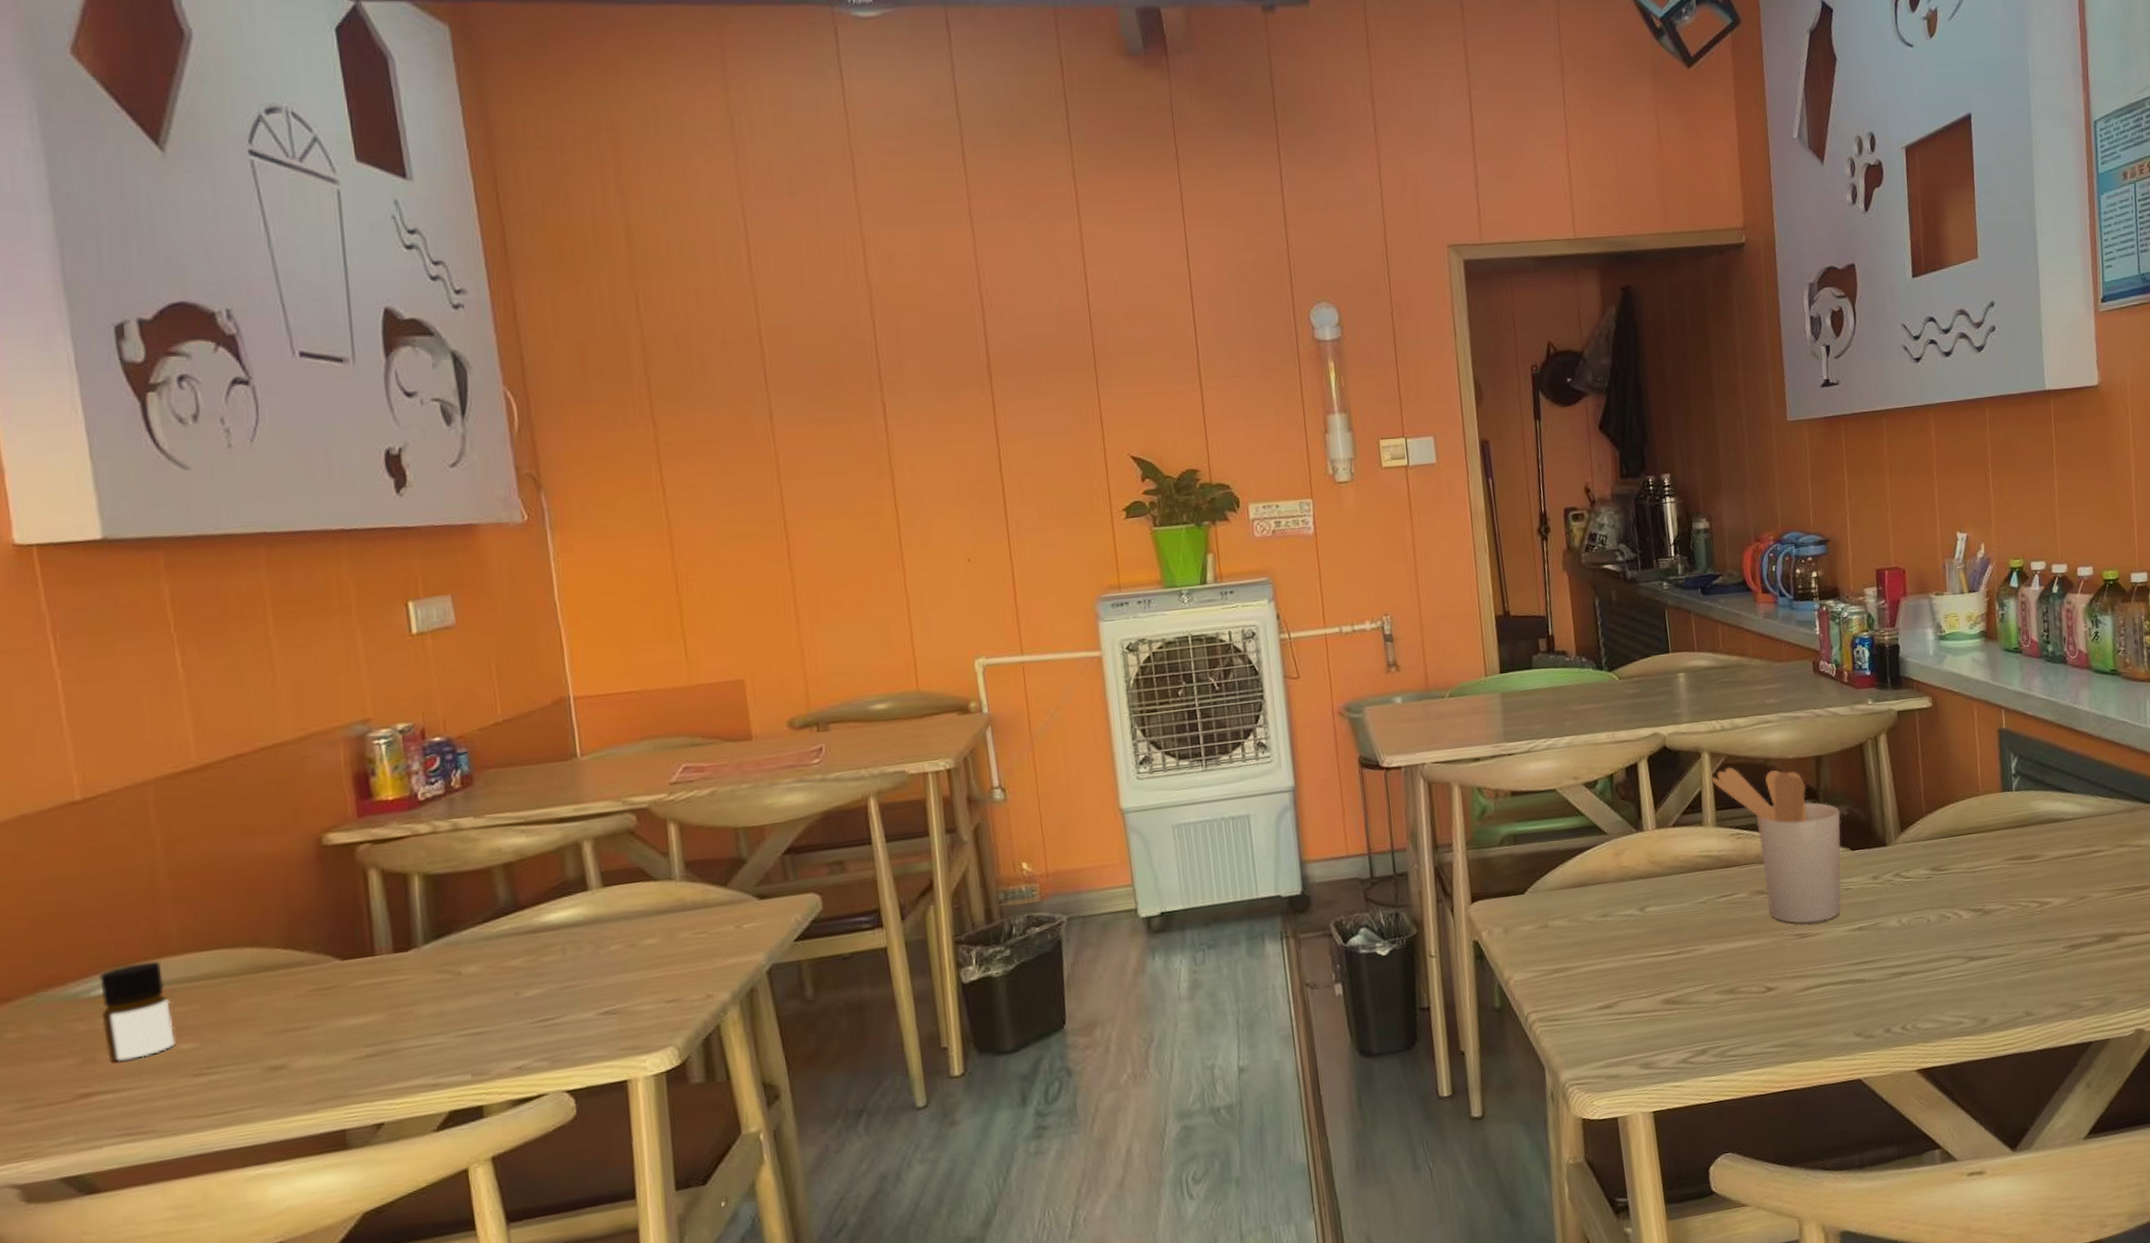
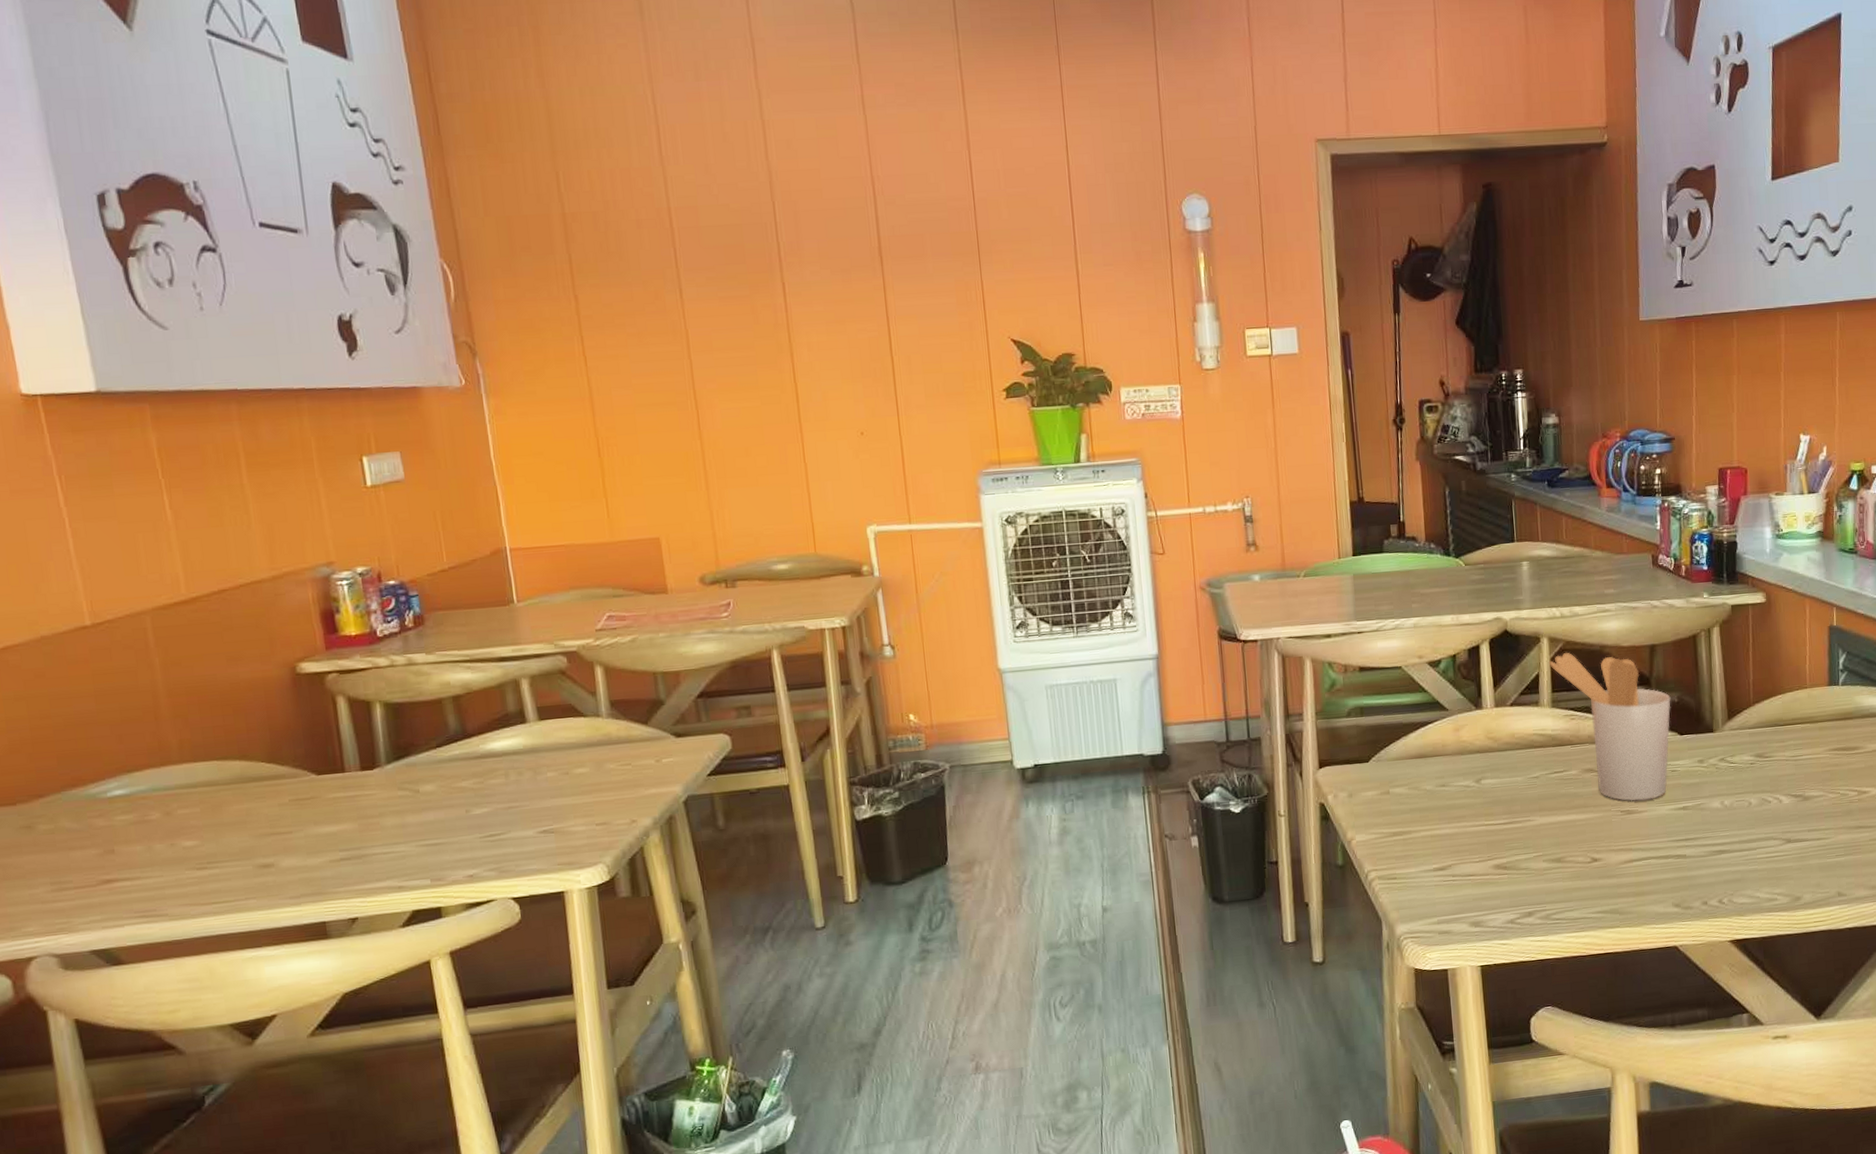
bottle: present [99,960,175,1062] -> none [114,768,180,854]

